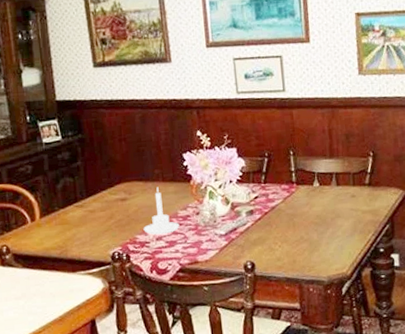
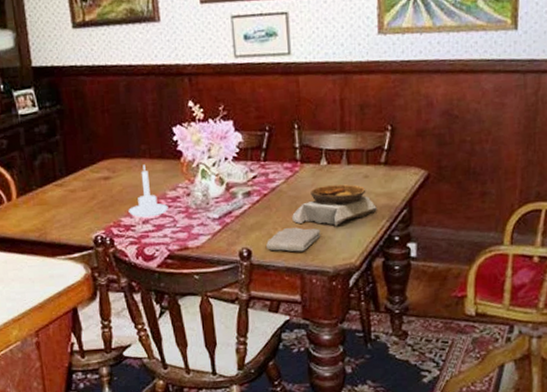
washcloth: none [268,242,316,264] -> present [266,227,321,252]
bowl: none [290,203,364,241] -> present [292,184,377,227]

